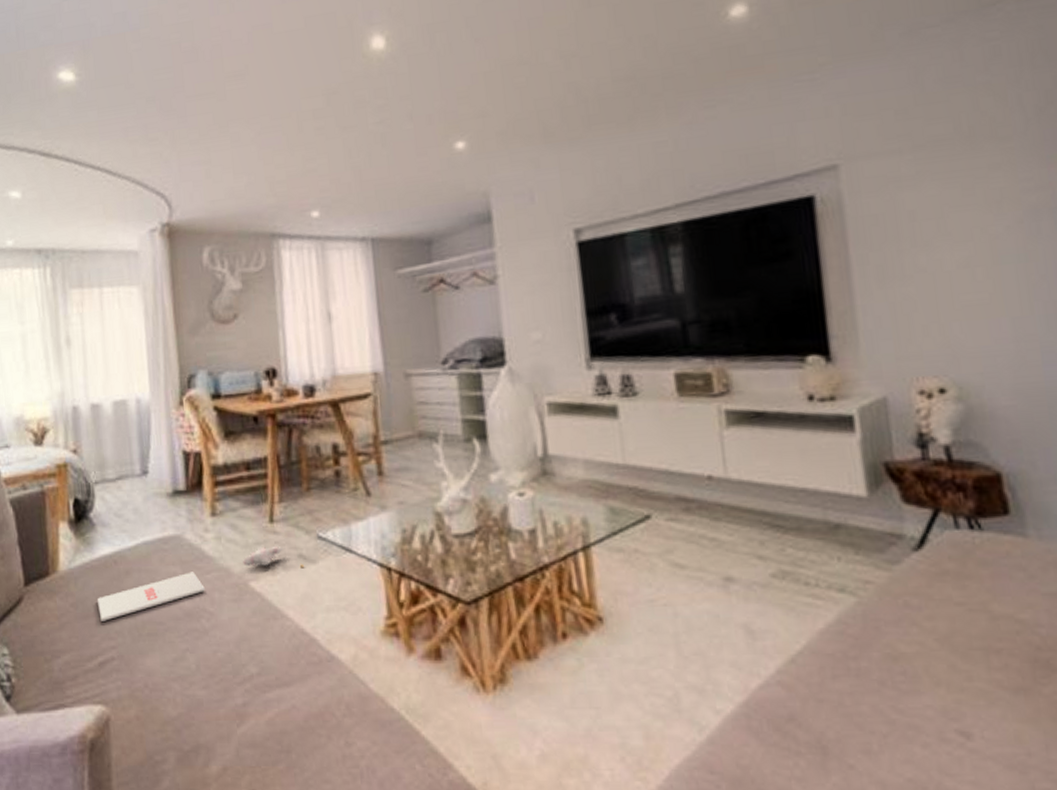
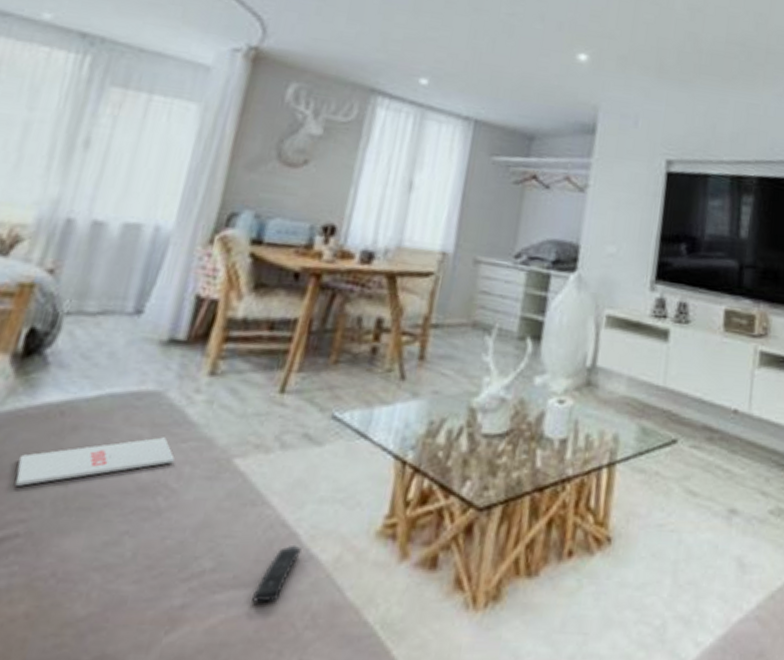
plush toy: present [243,546,303,567] -> none [232,418,306,448]
remote control: none [294,648,323,697] -> present [251,544,302,603]

